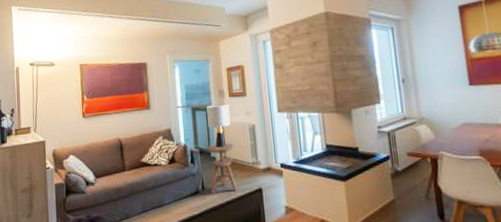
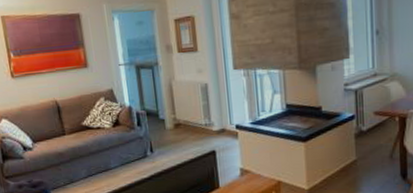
side table: present [205,143,237,194] -> none [153,103,188,157]
lamp: present [207,103,231,149] -> none [152,60,181,110]

